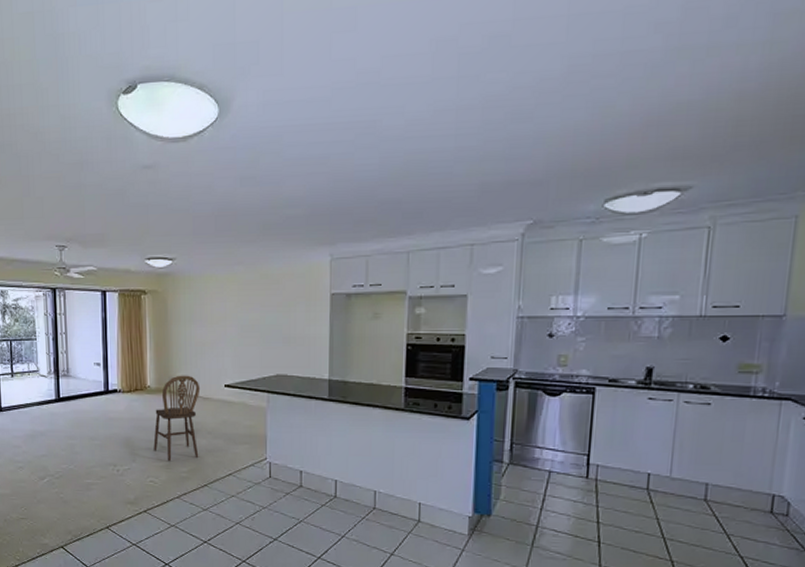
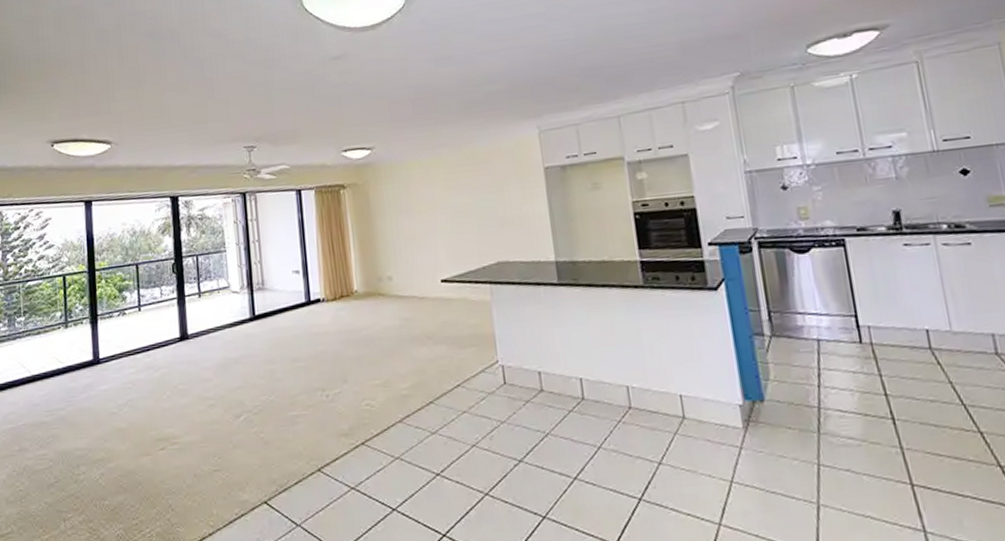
chair: present [153,375,201,462] -> none [365,273,420,378]

